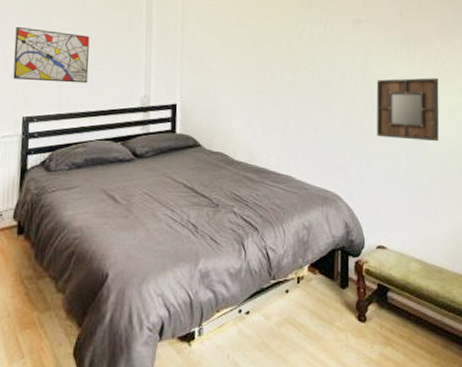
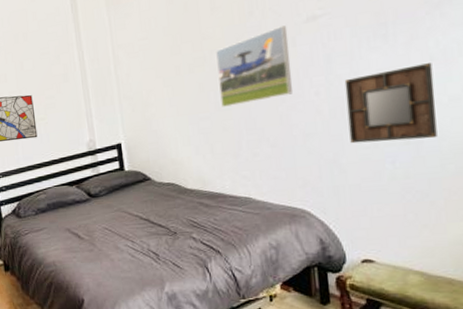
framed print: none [276,22,337,86] -> present [216,25,292,107]

